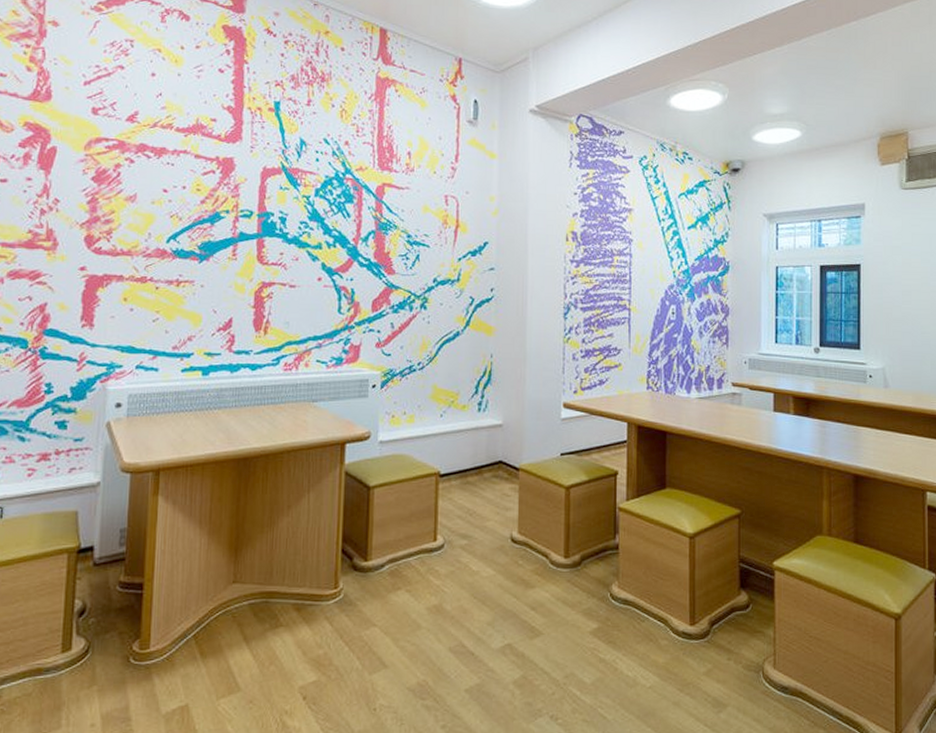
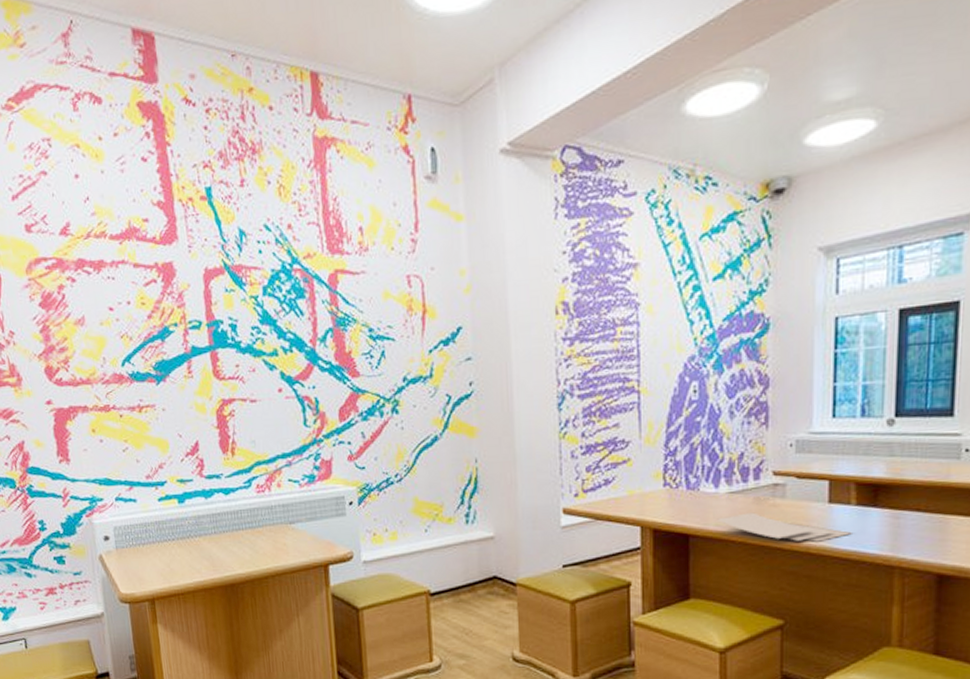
papers: none [689,416,791,443] -> present [718,512,852,542]

